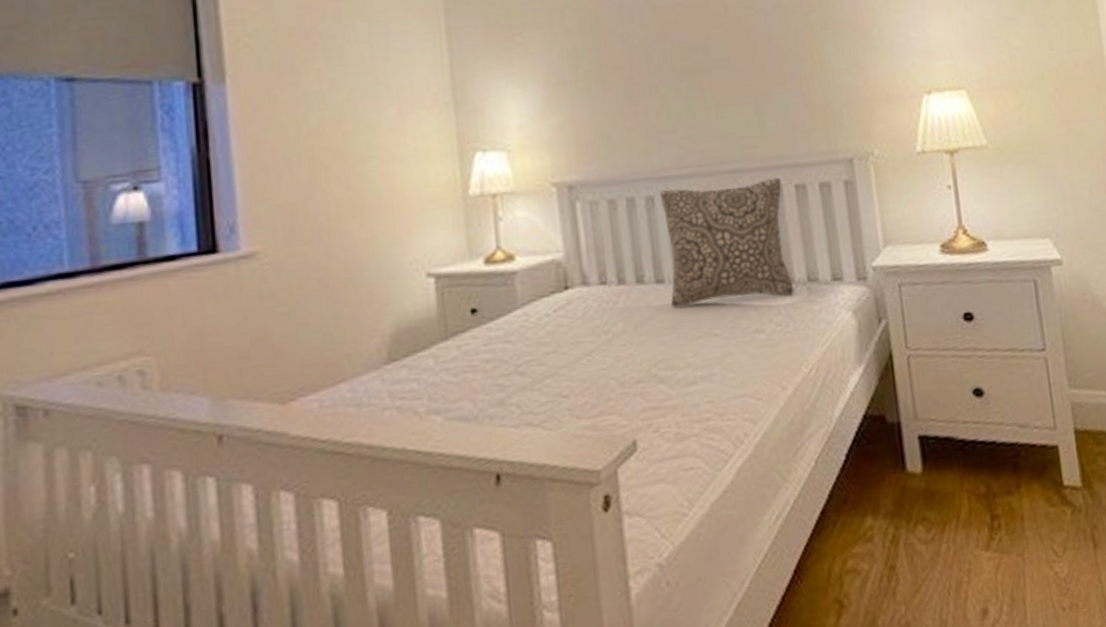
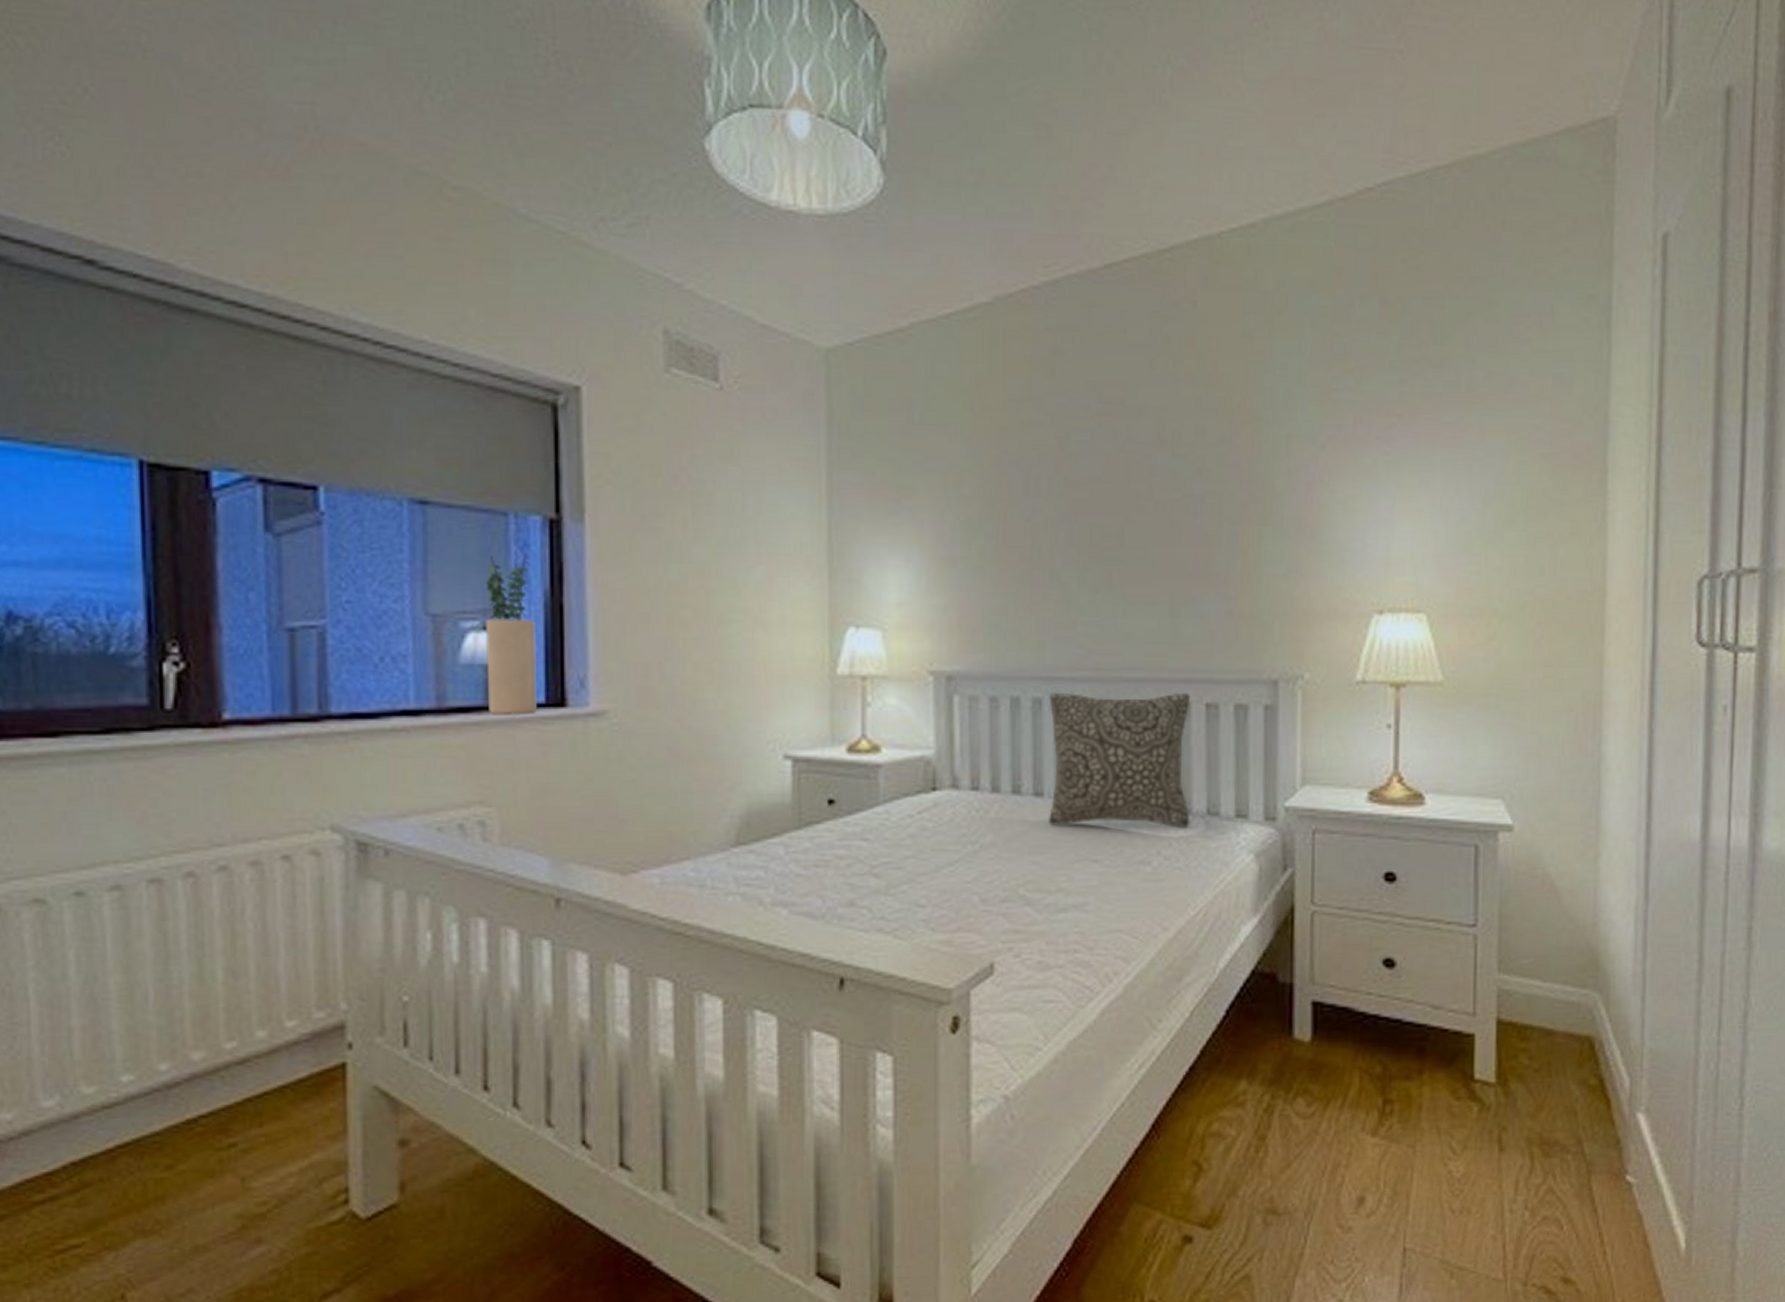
vase: none [133,115,190,269] -> present [485,552,537,716]

